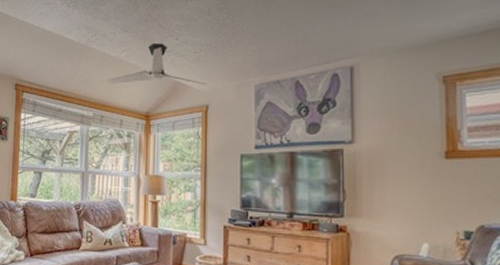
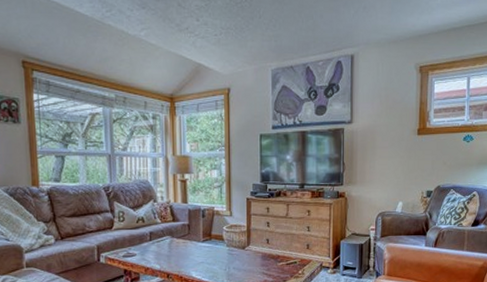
ceiling fan: present [107,42,208,85] -> none [127,22,229,68]

